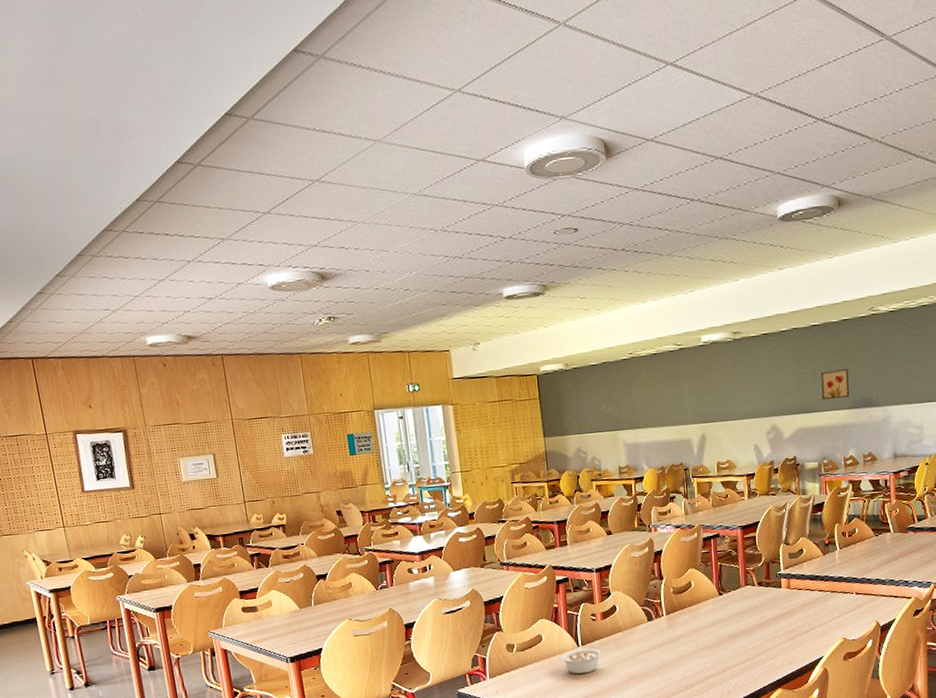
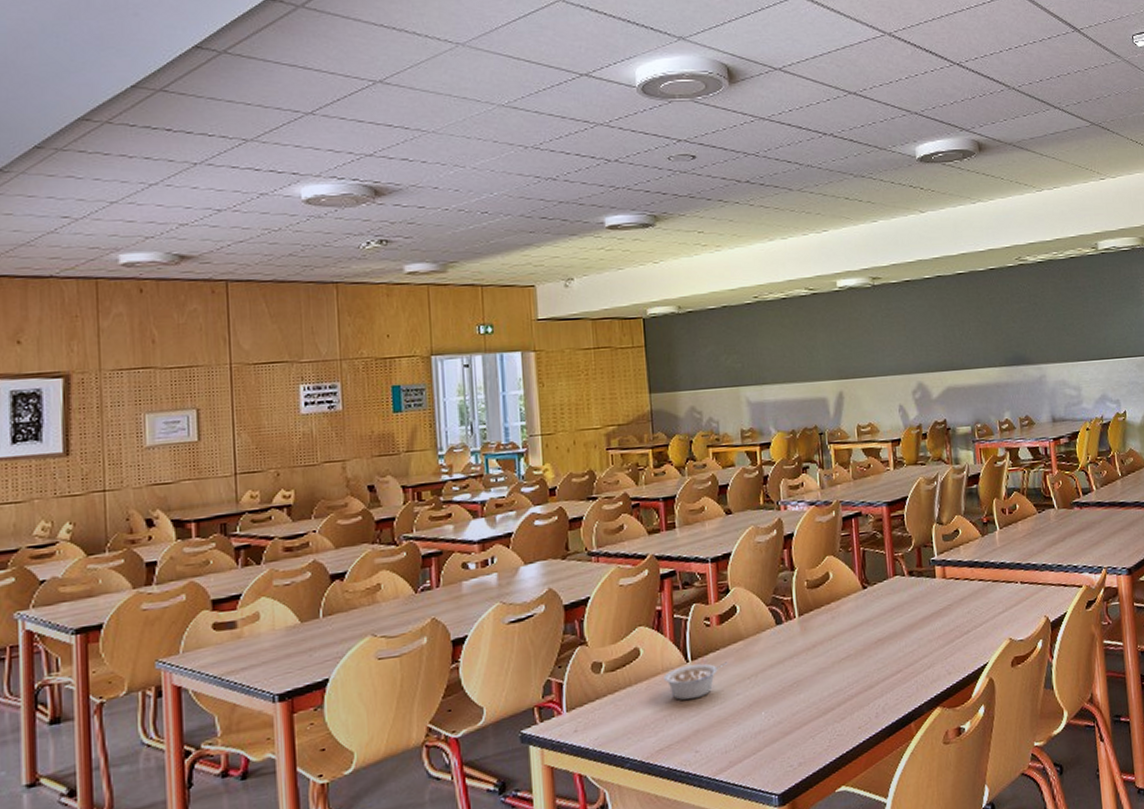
wall art: present [821,369,849,400] -> none [969,322,1000,356]

